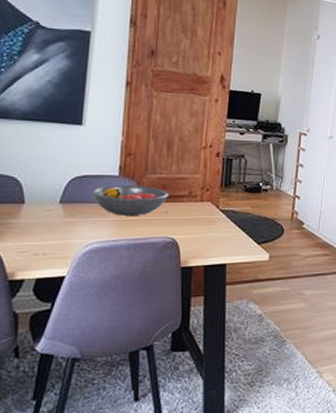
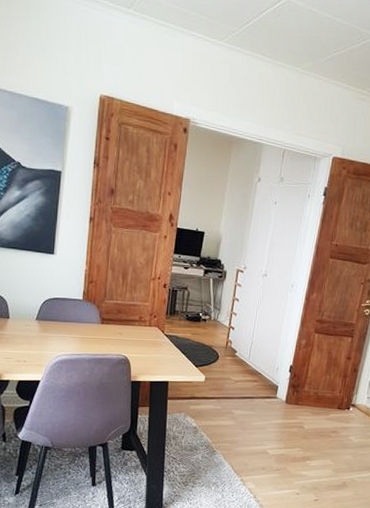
fruit bowl: present [90,185,168,216] -> none [60,308,122,335]

